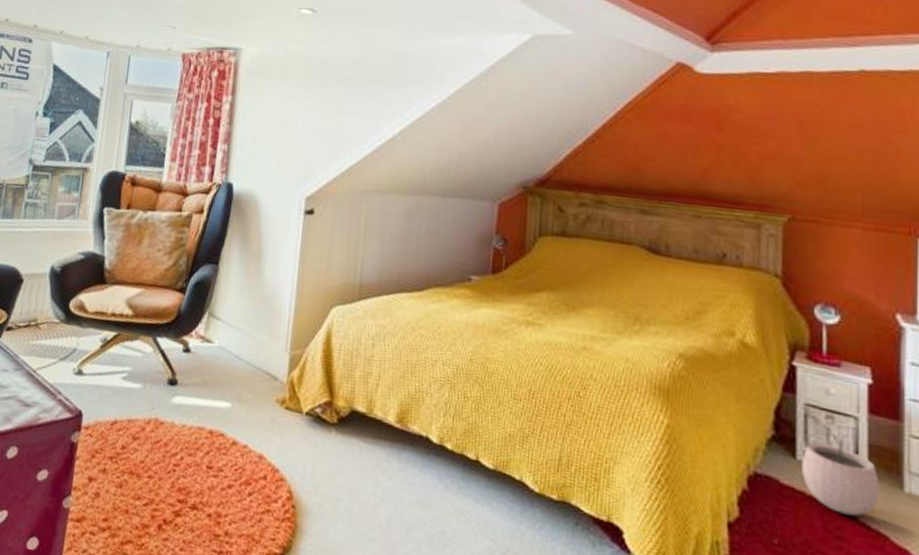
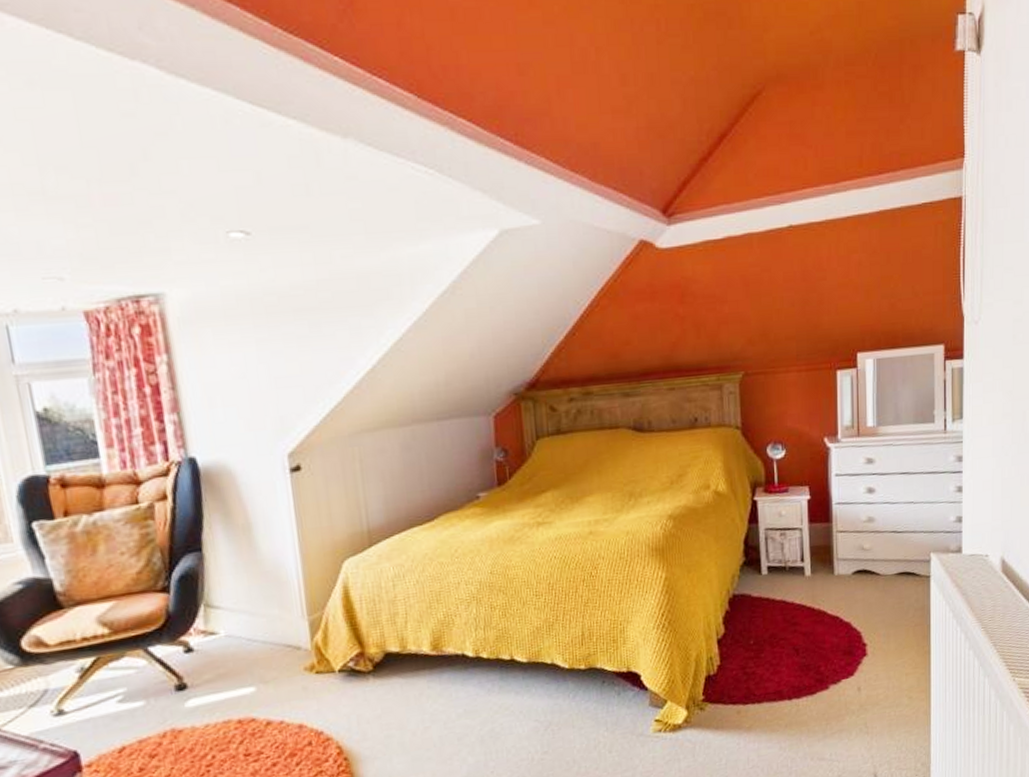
plant pot: present [800,432,879,516] -> none [765,544,819,606]

